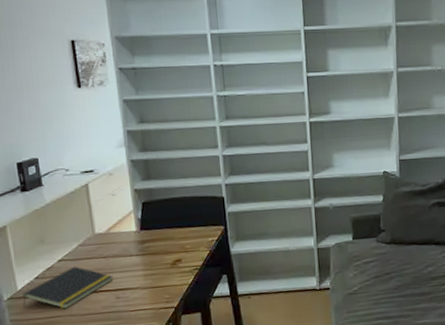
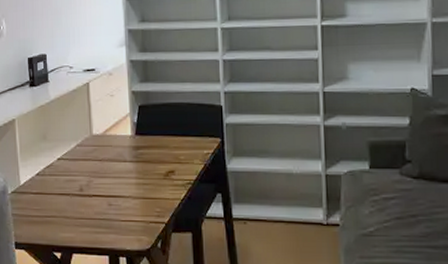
notepad: present [22,266,113,310] -> none [24,166,107,210]

